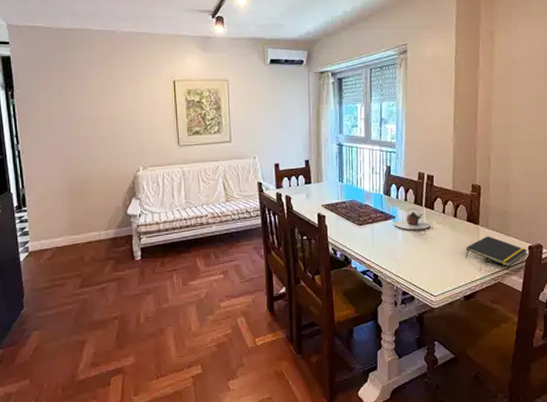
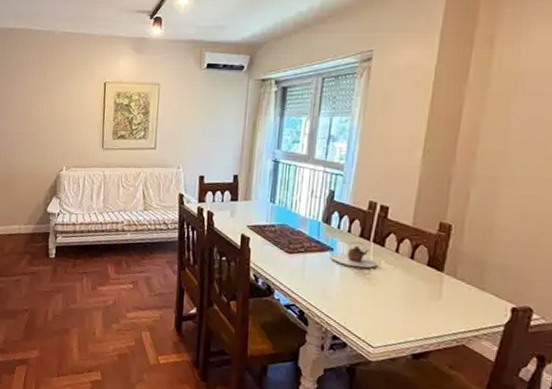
notepad: present [465,236,528,267] -> none [420,287,510,329]

